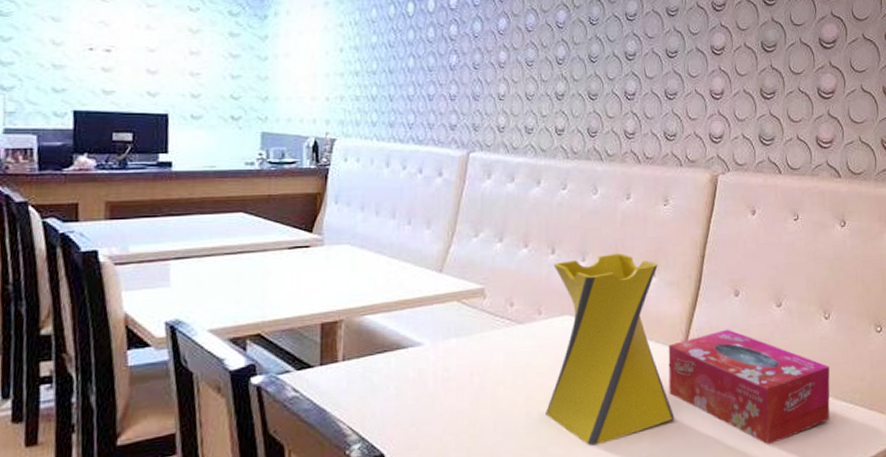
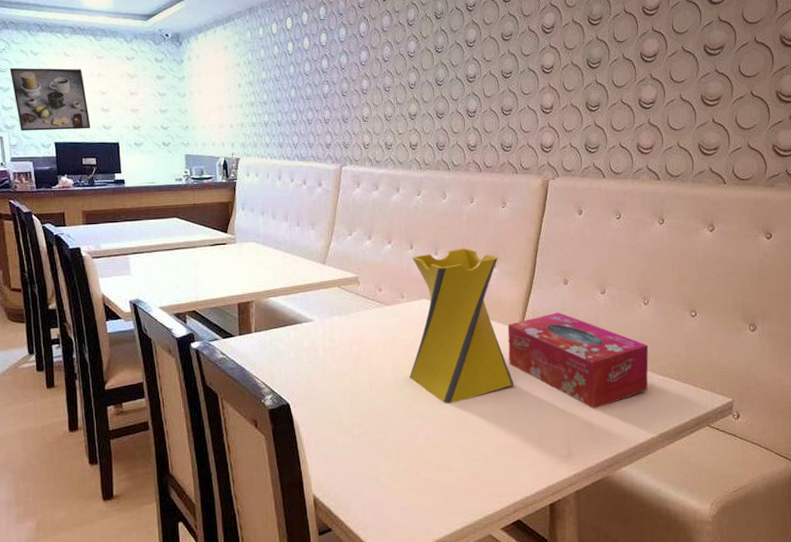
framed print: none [15,11,130,95] -> present [10,67,91,131]

